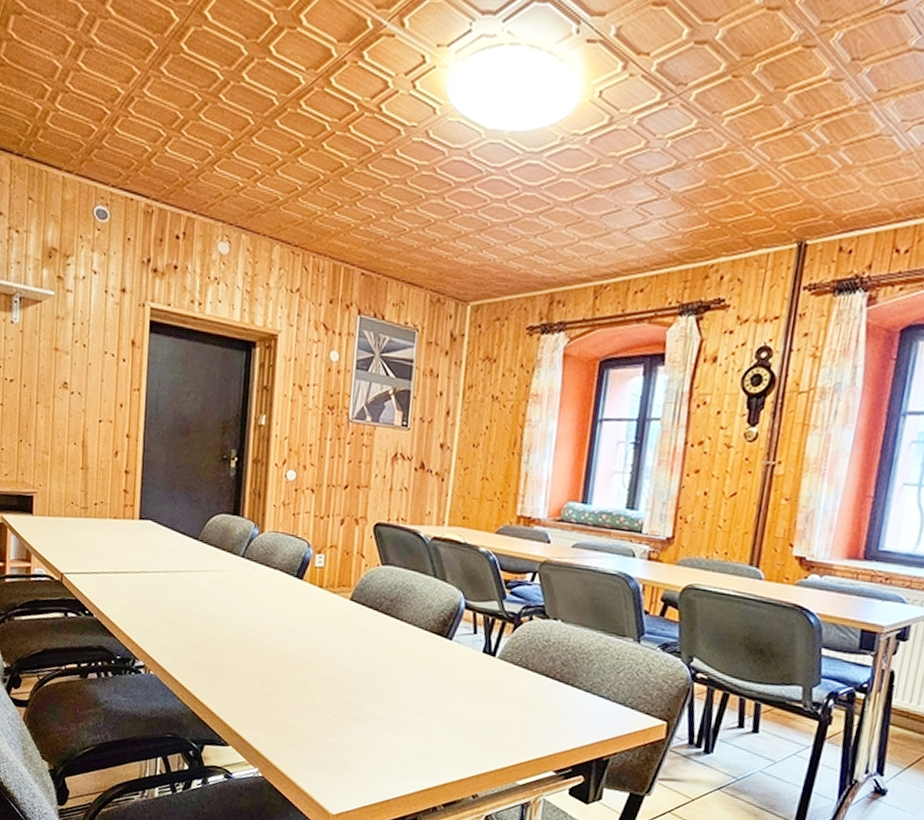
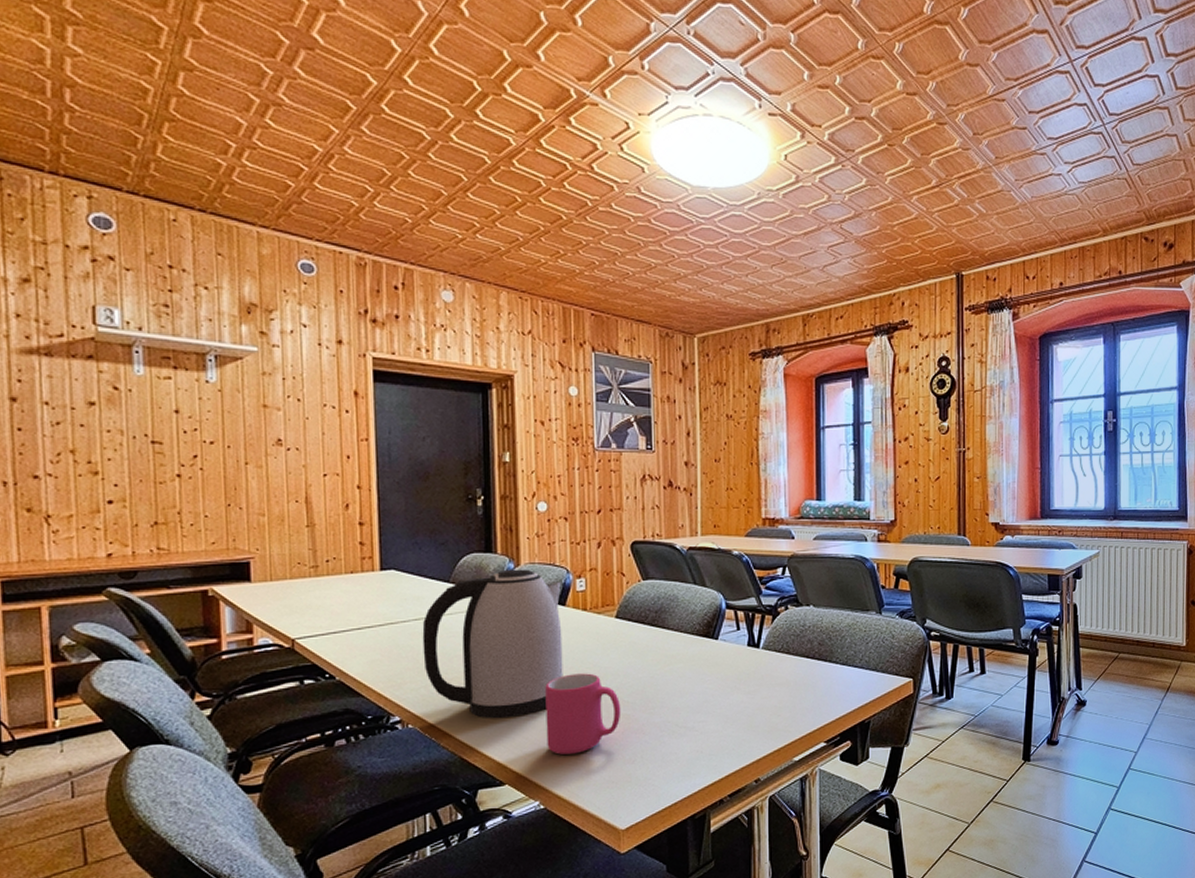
kettle: none [168,534,301,683] -> present [422,569,563,718]
mug: none [271,649,346,730] -> present [545,673,621,755]

